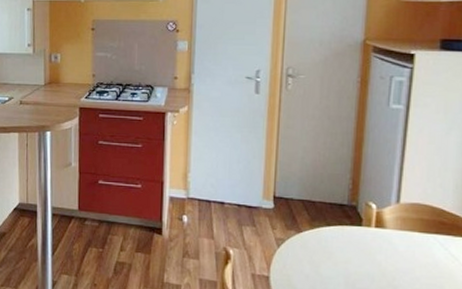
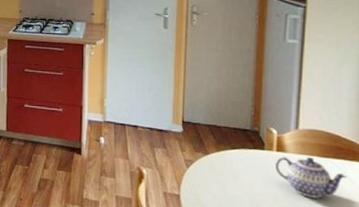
teapot: none [374,233,450,277] -> present [276,157,348,198]

